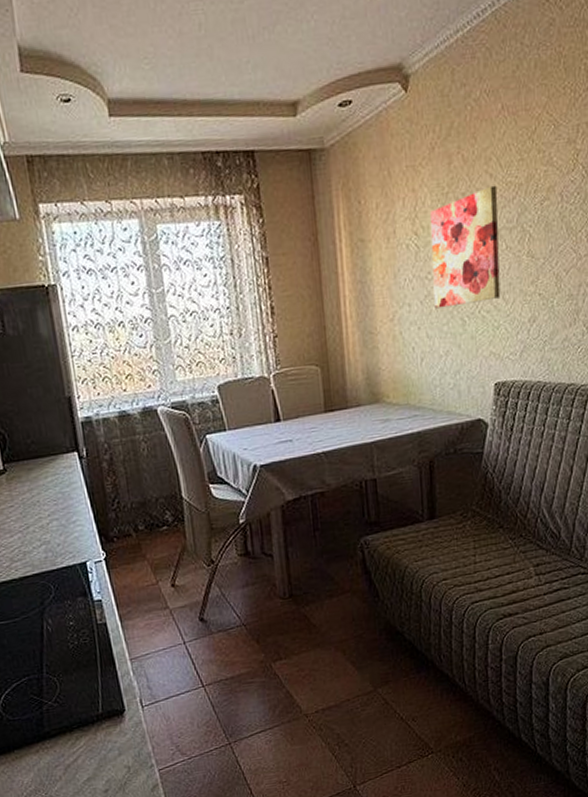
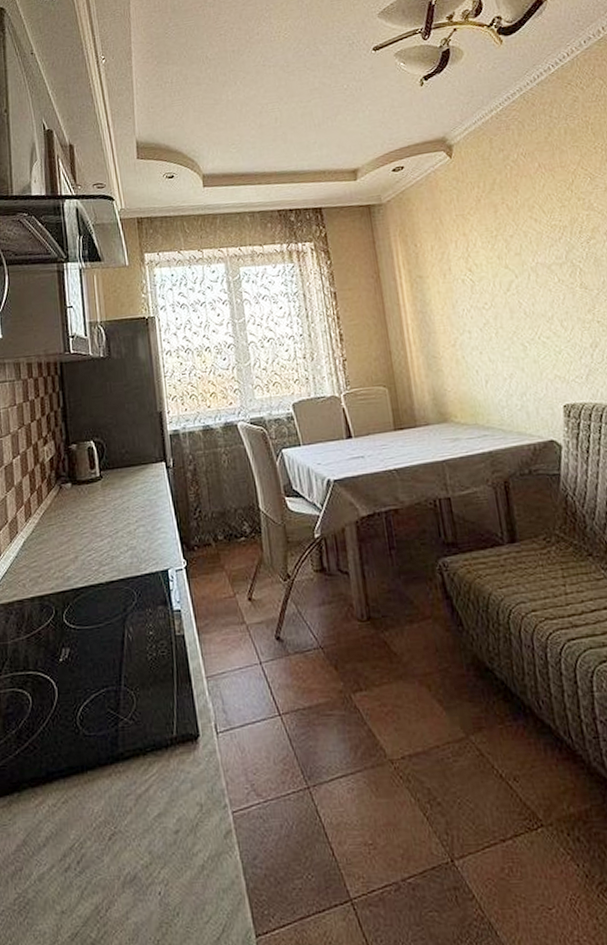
wall art: present [429,185,501,309] -> none [481,228,559,335]

